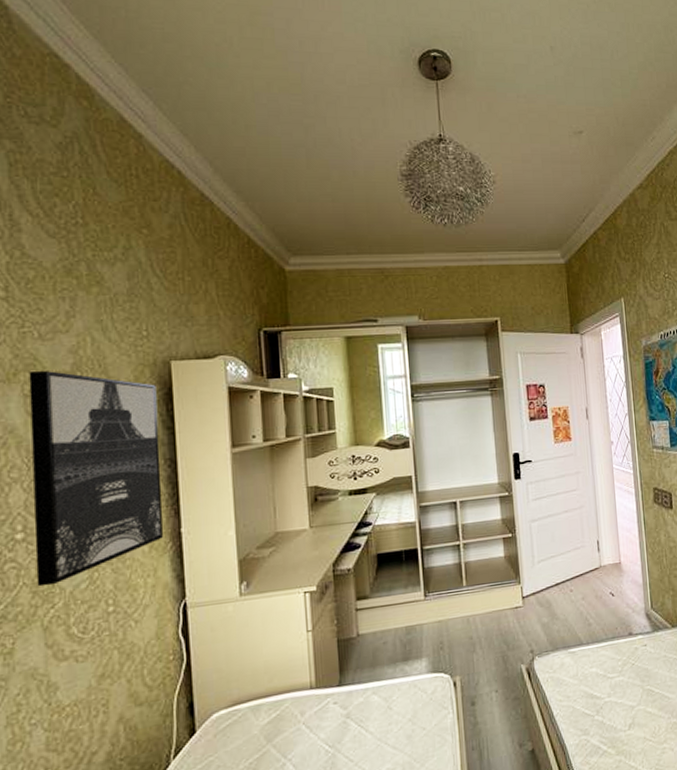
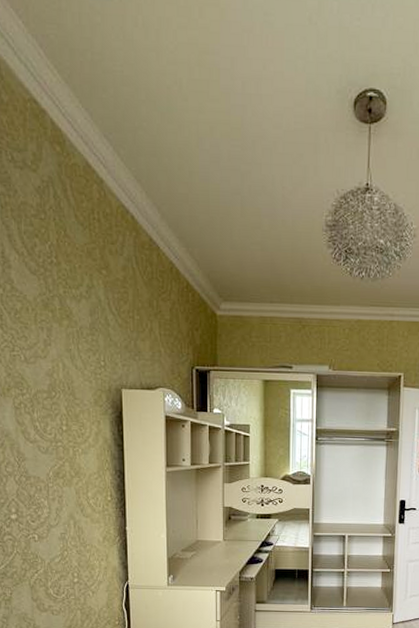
wall art: present [29,371,164,587] -> none [18,389,114,556]

